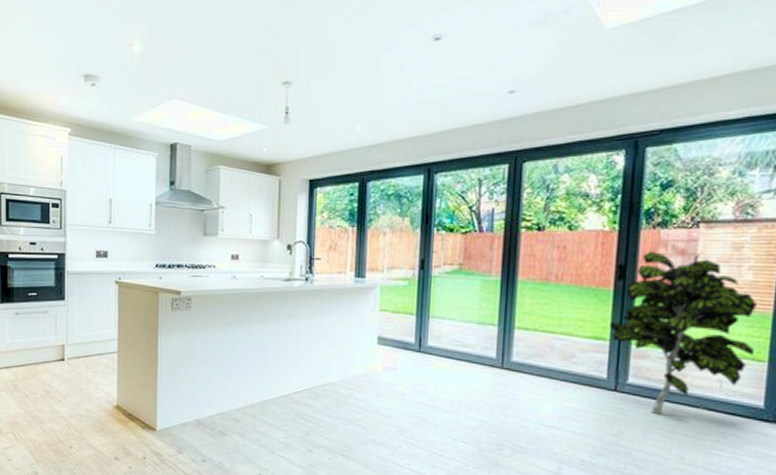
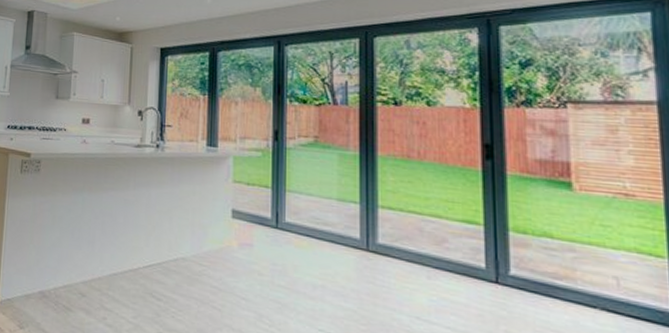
indoor plant: present [609,252,757,415] -> none [482,131,651,315]

